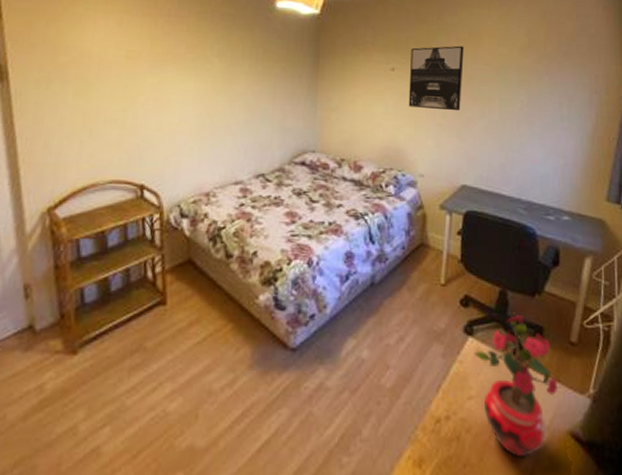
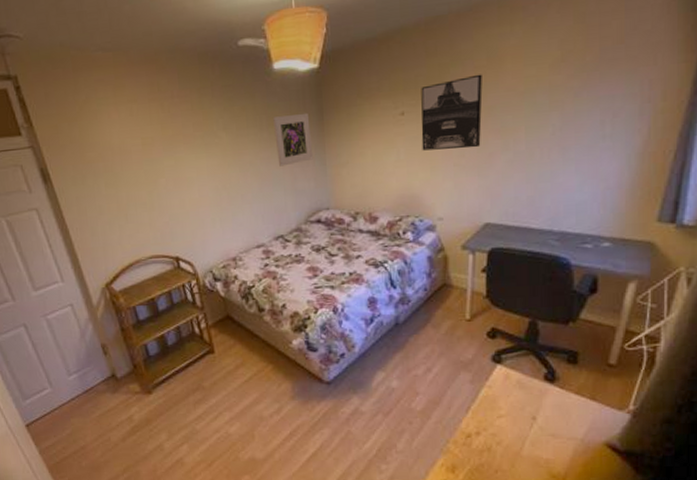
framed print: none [269,52,306,102] -> present [272,112,314,167]
potted plant: present [473,312,561,458] -> none [502,340,597,465]

